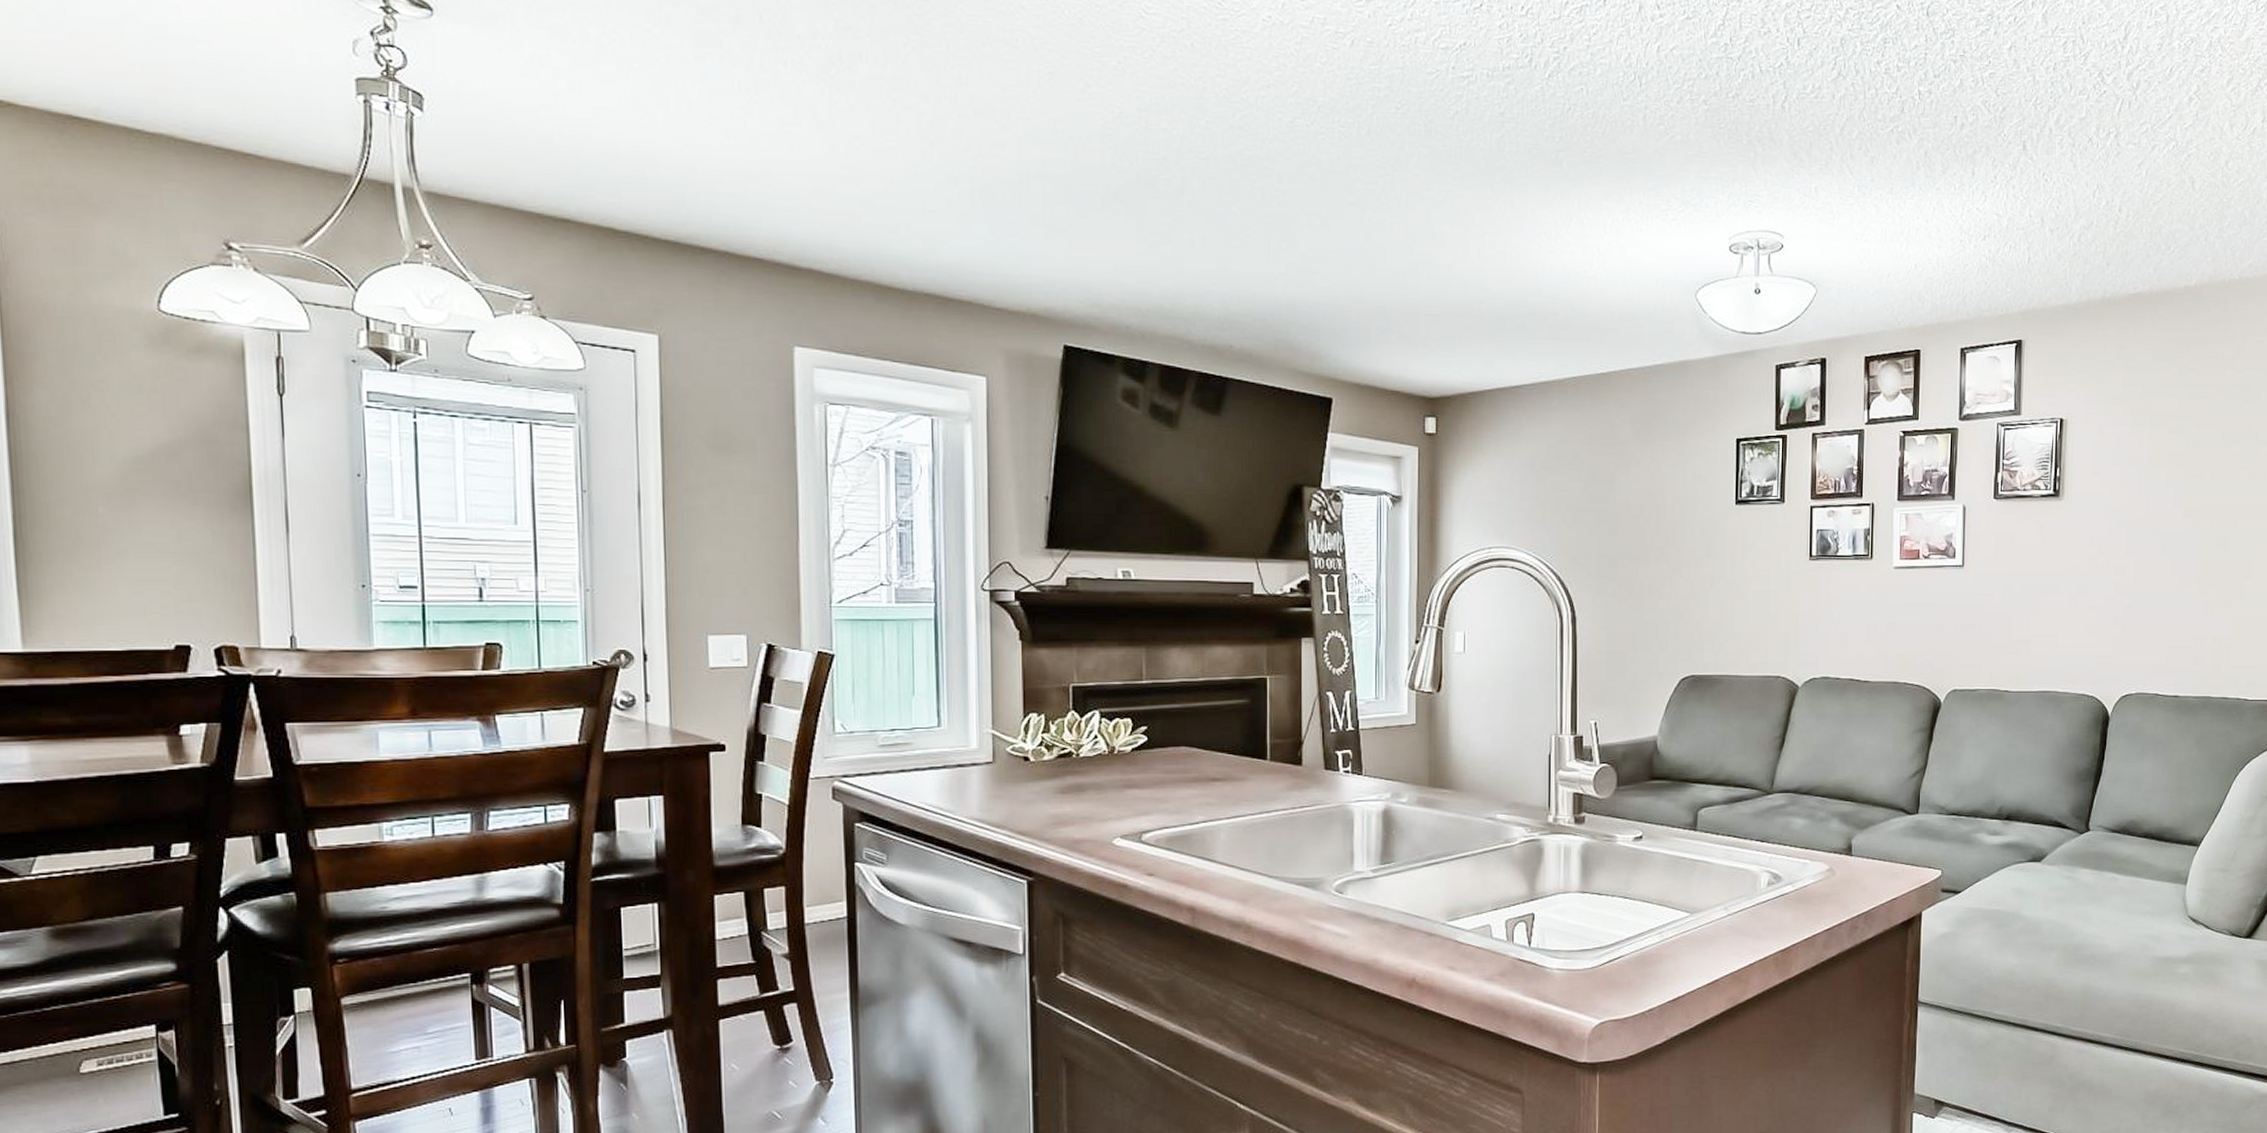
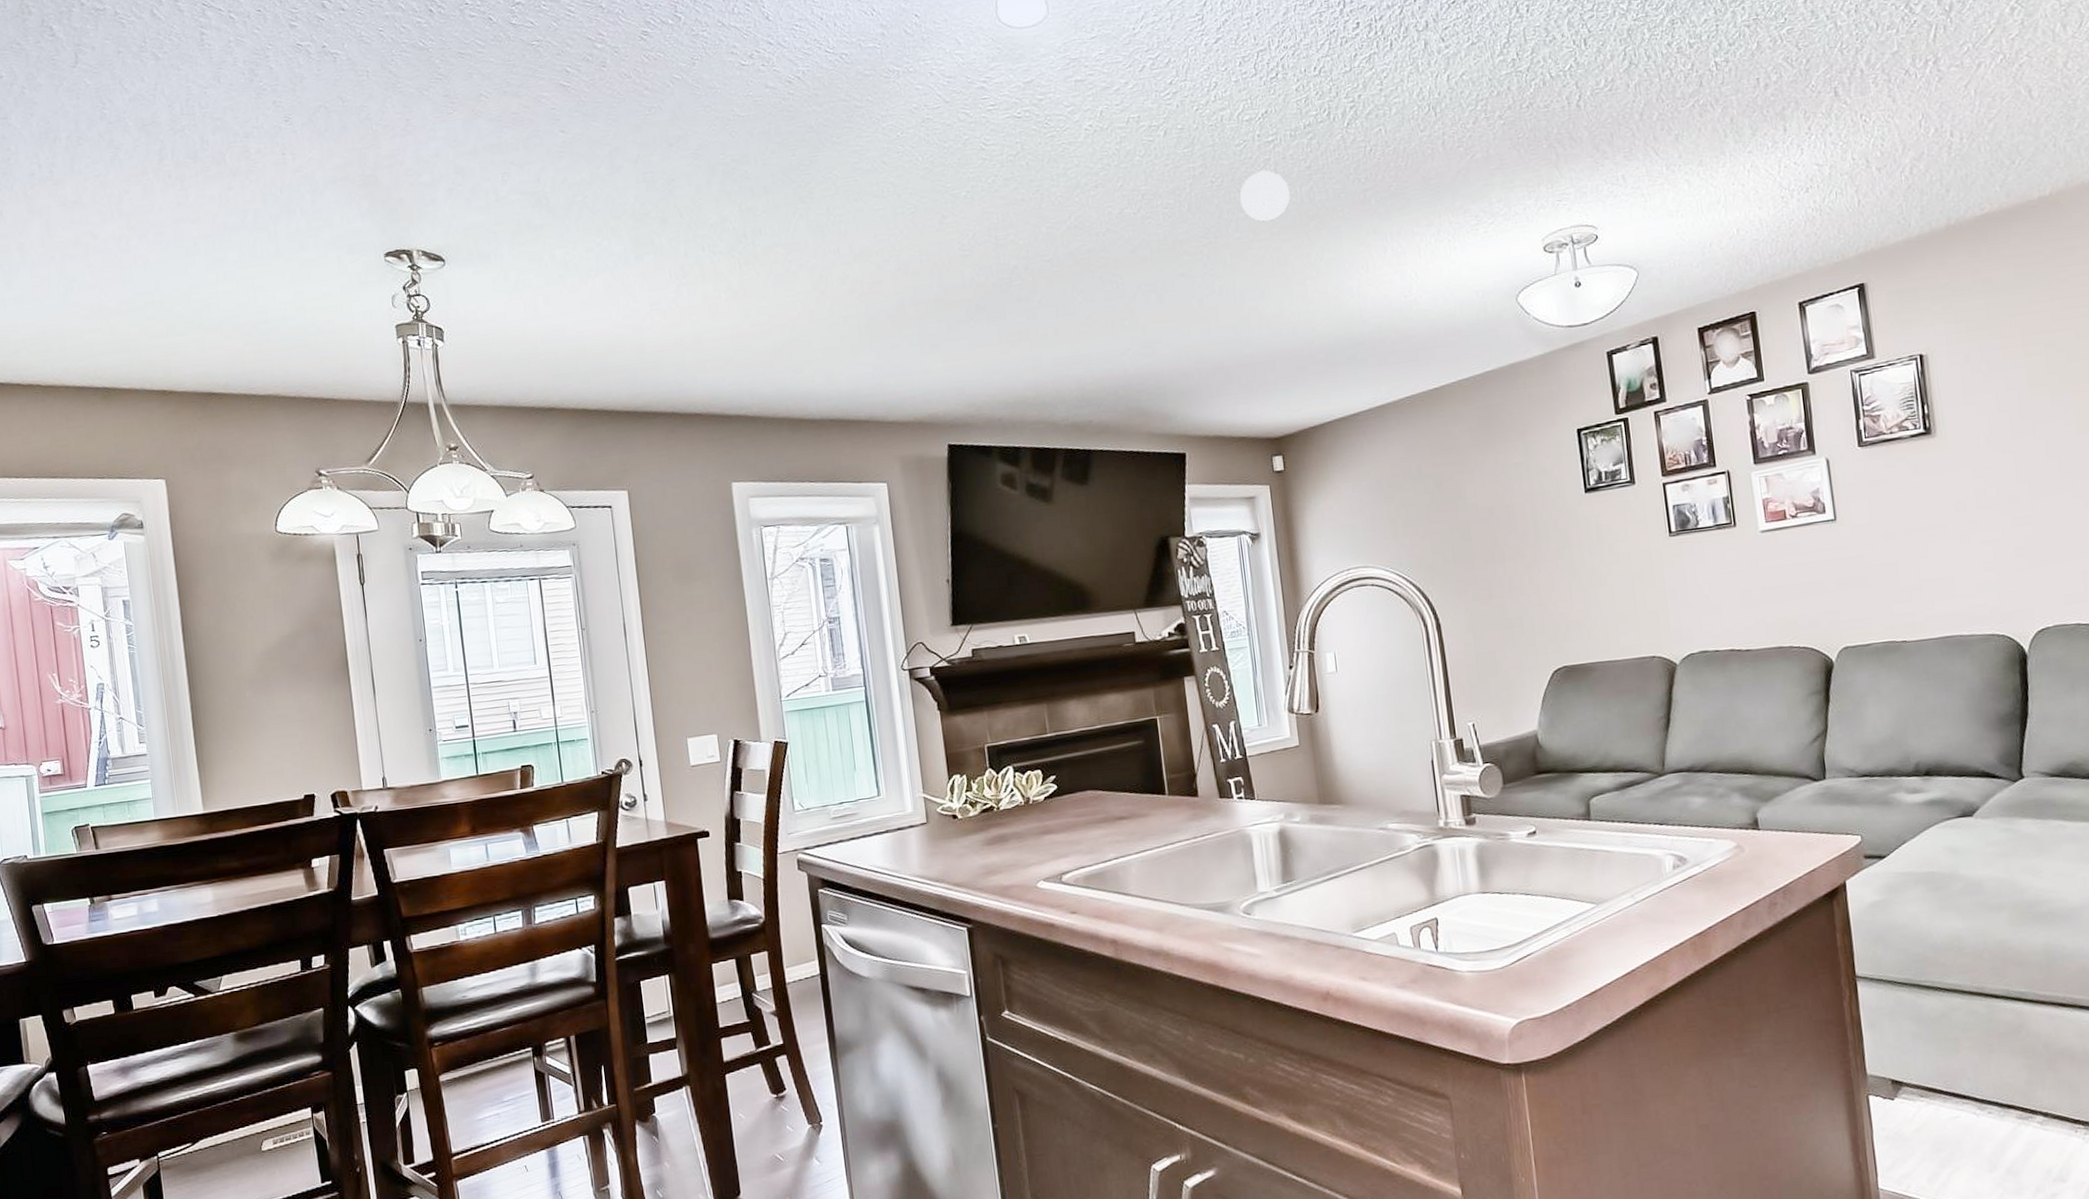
smoke detector: none [1424,107,1479,164] -> present [1239,170,1290,222]

